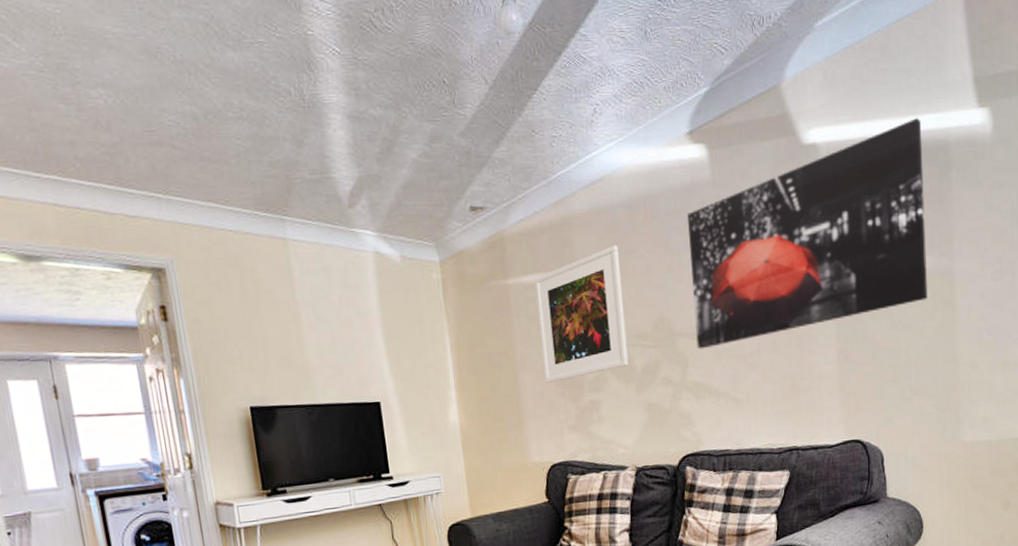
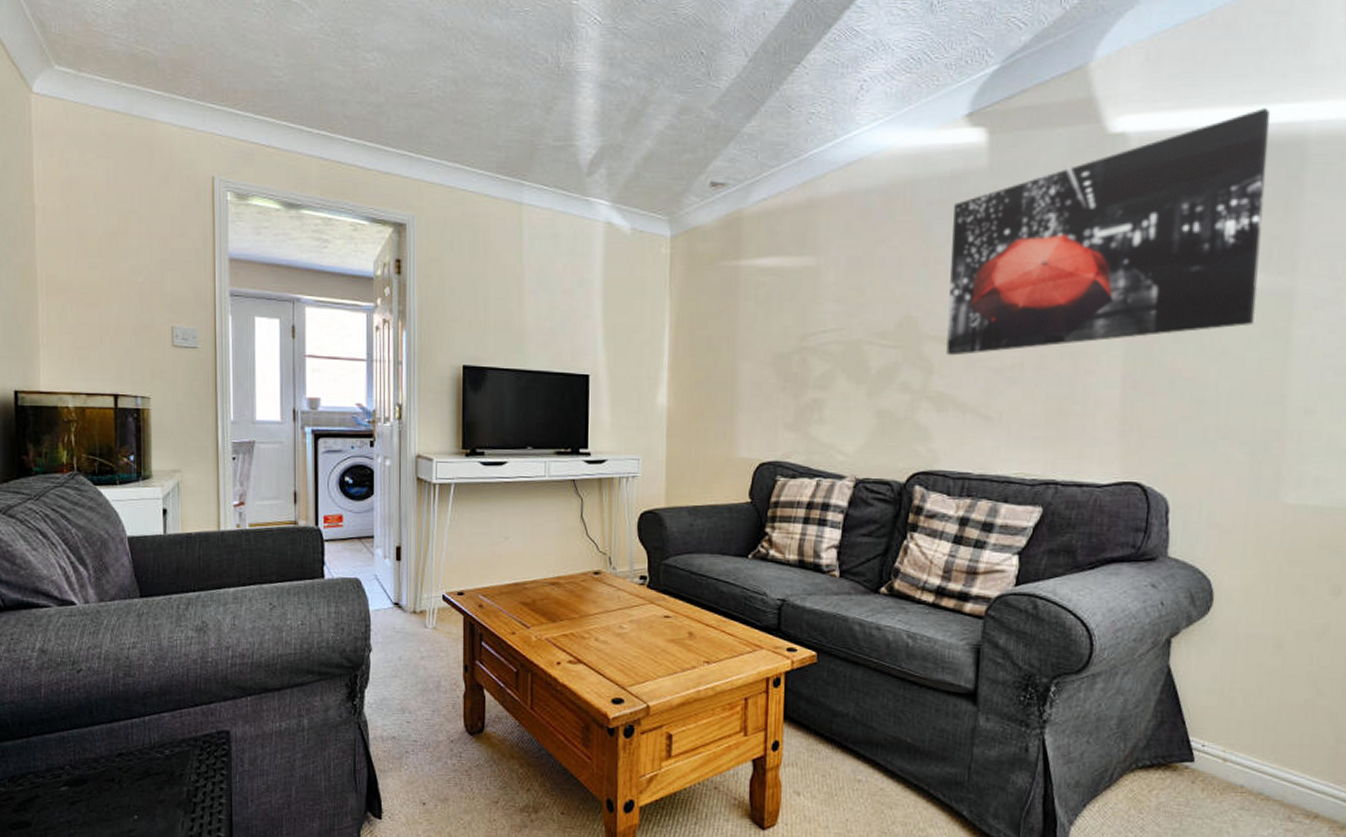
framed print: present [534,245,629,383] -> none [765,232,867,374]

